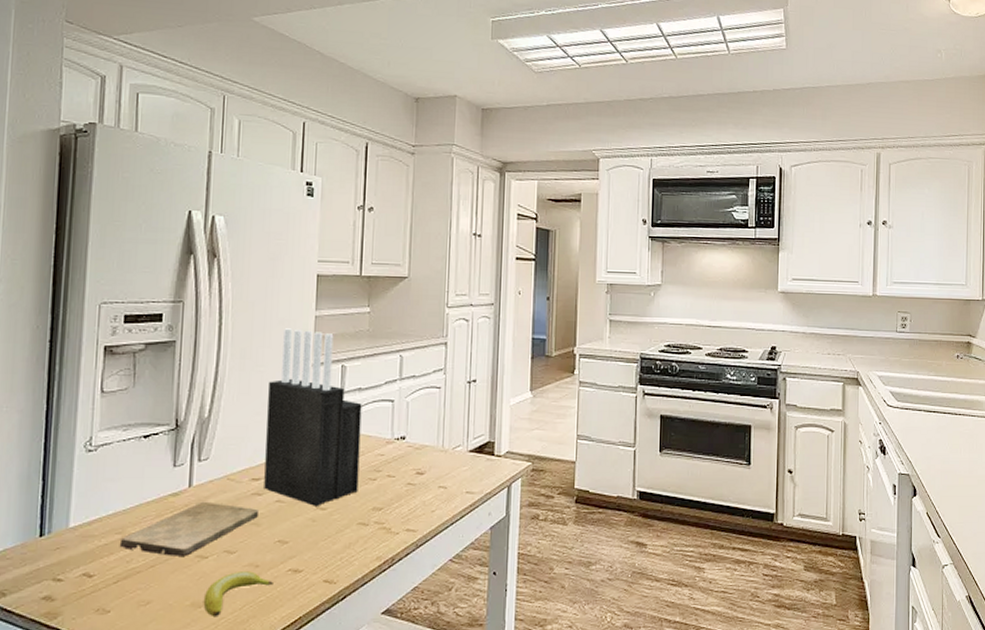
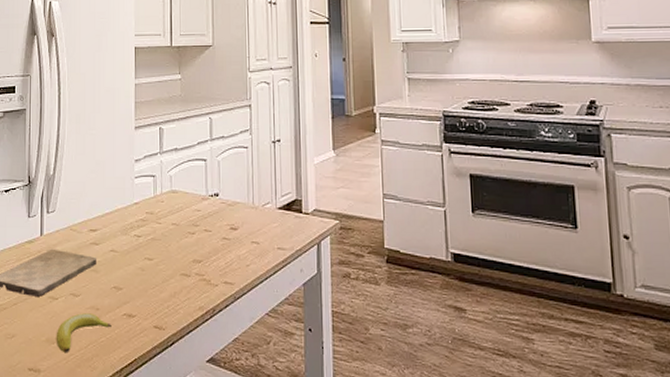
knife block: present [264,328,362,506] -> none [100,96,179,257]

